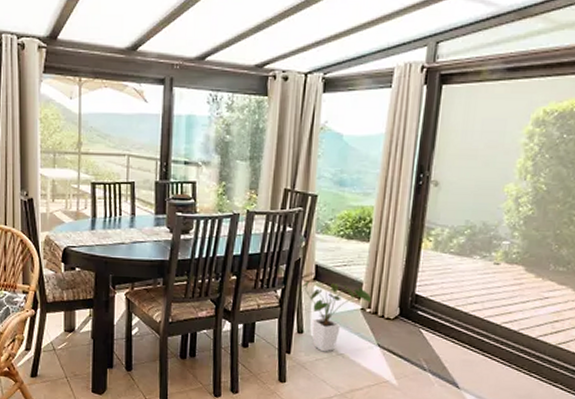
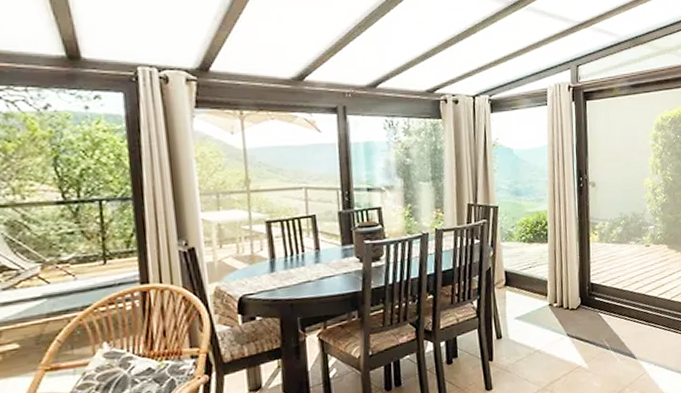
house plant: present [299,281,372,352] -> none [492,284,557,352]

